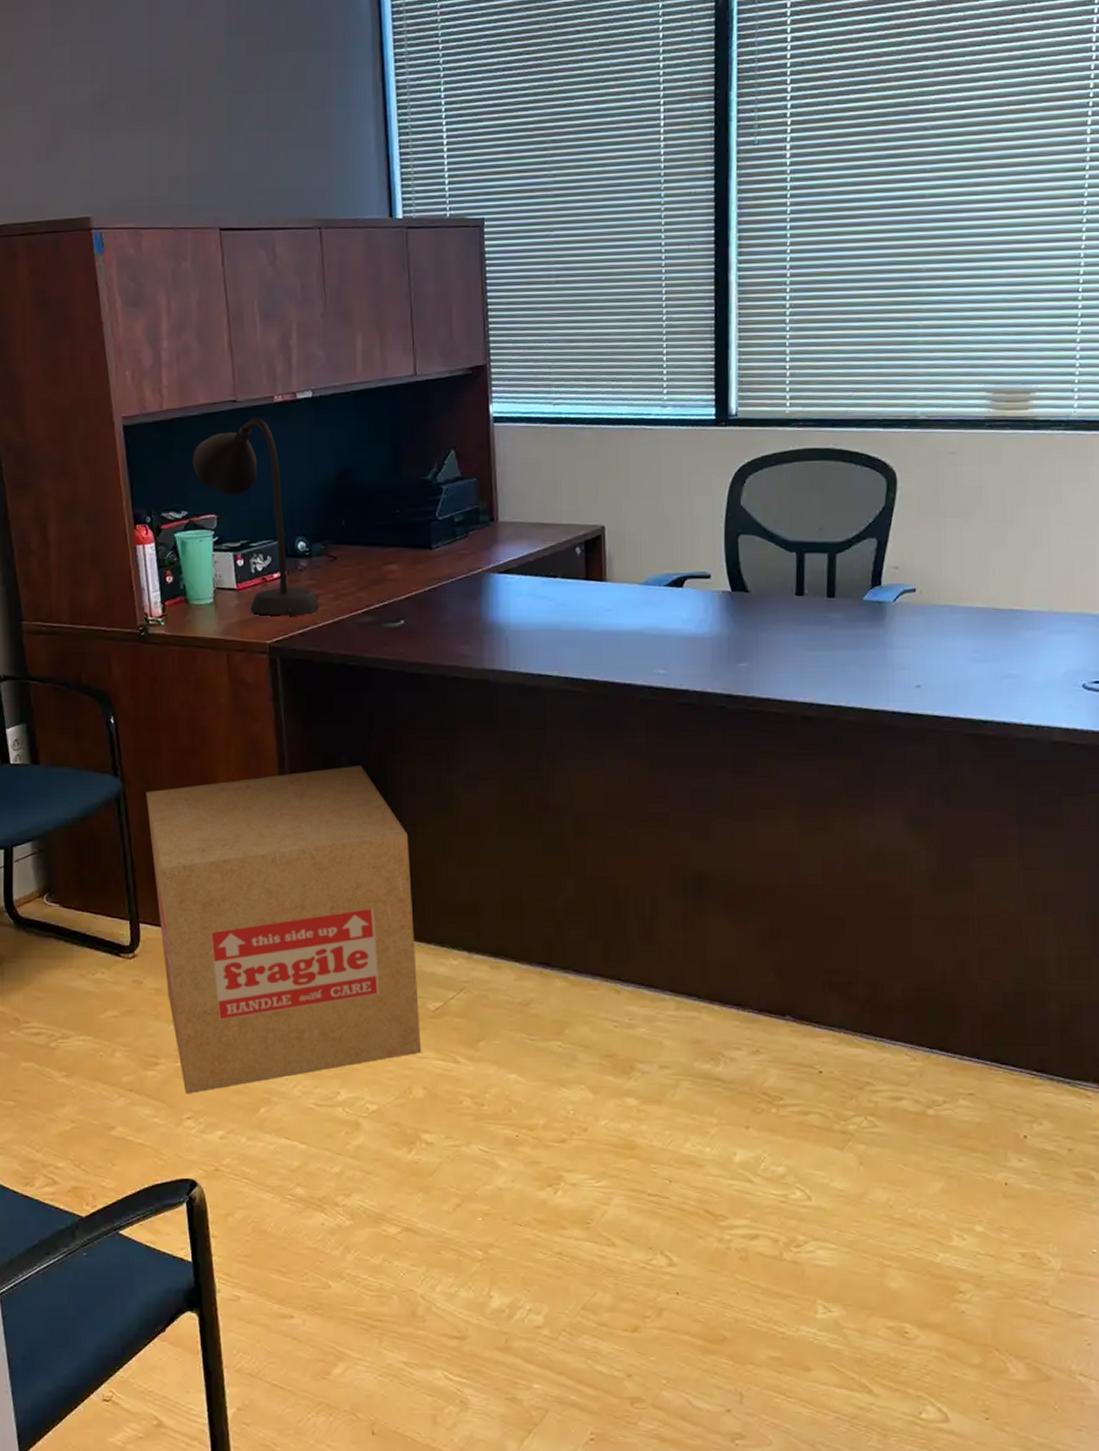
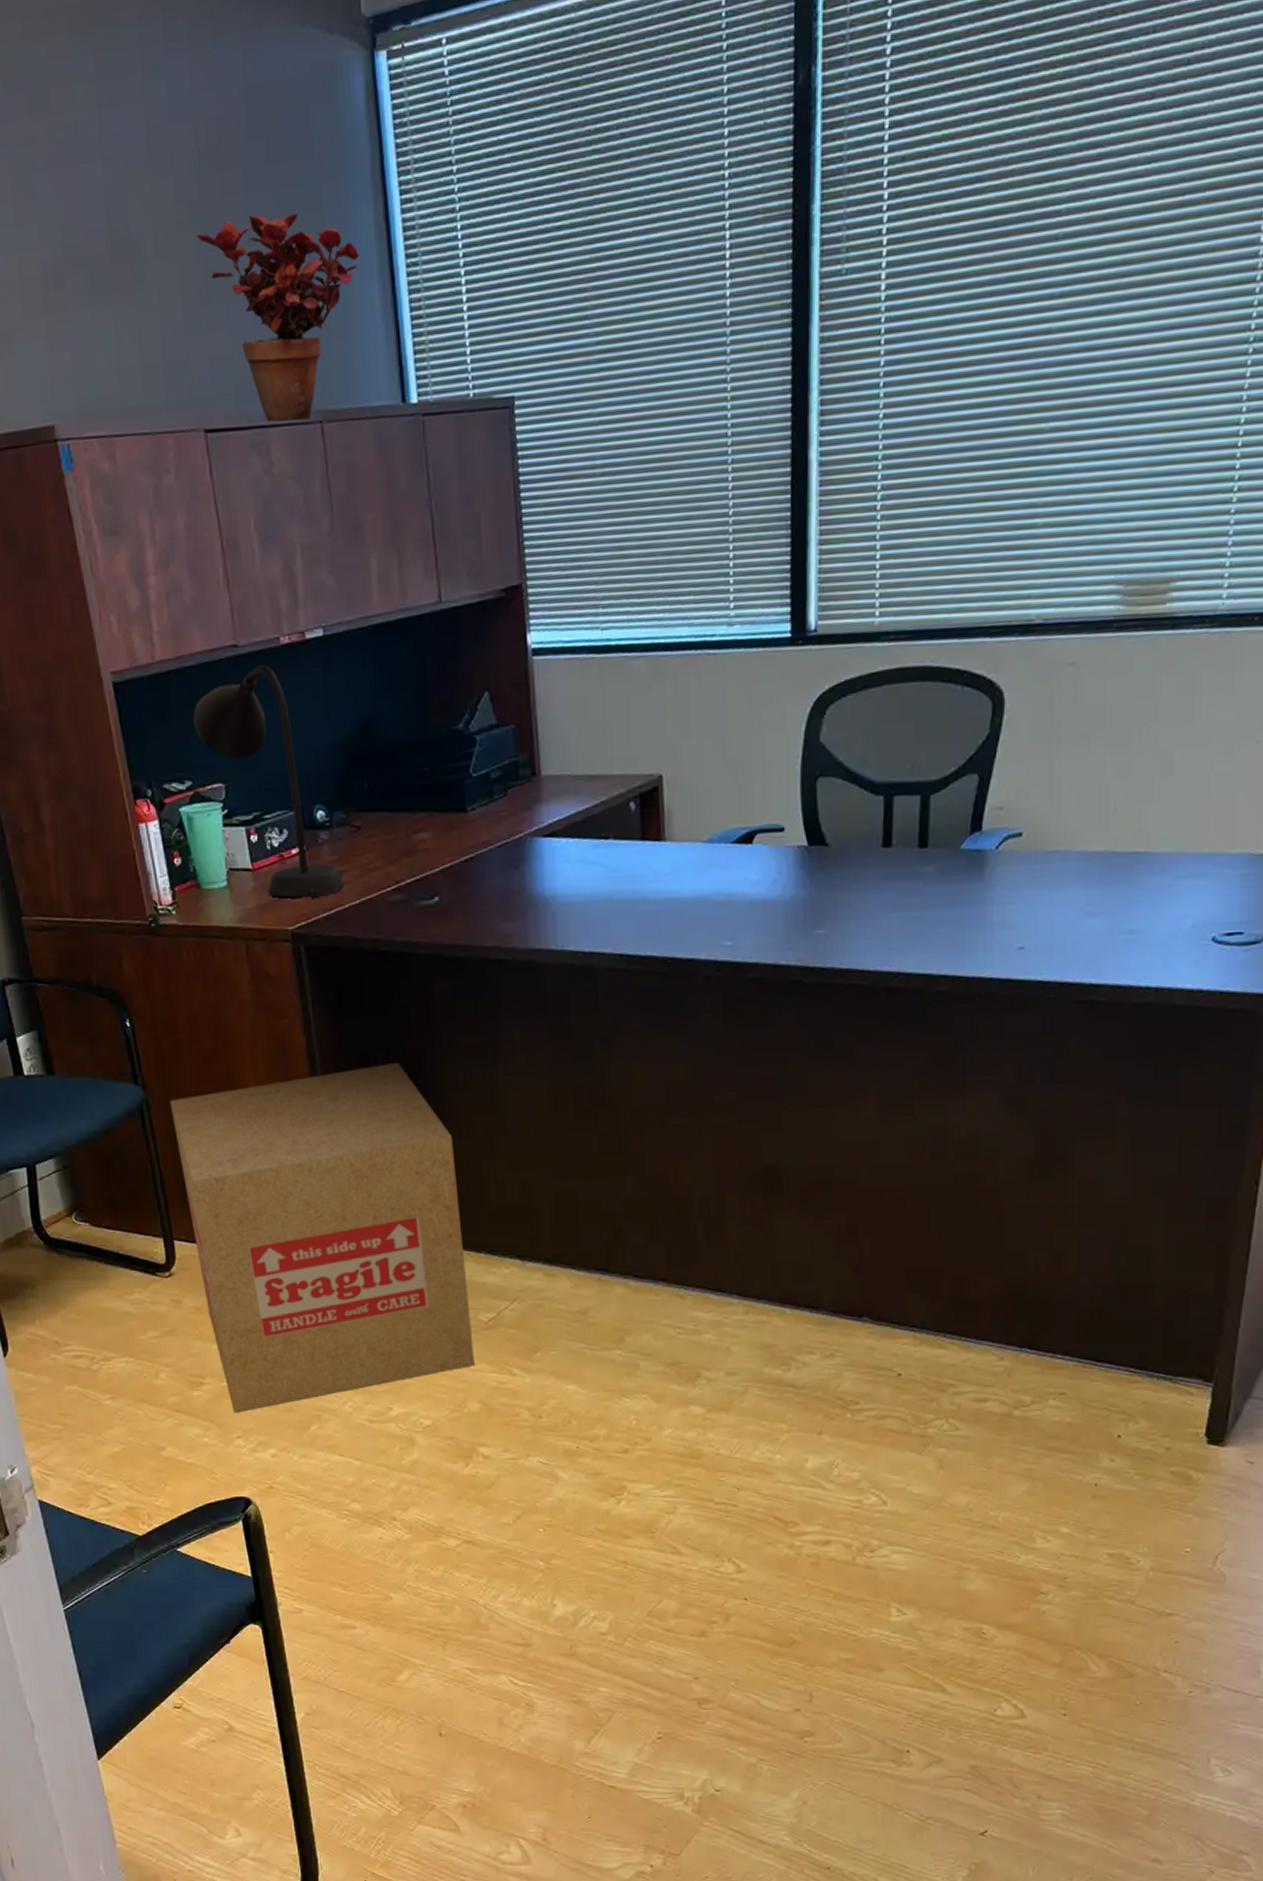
potted plant: none [223,69,359,226] -> present [196,213,359,423]

